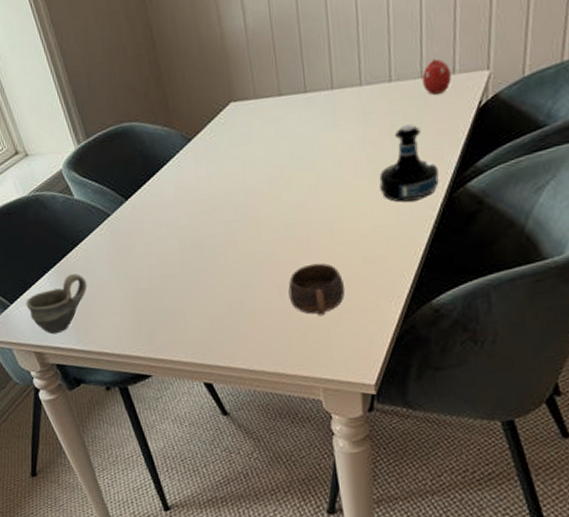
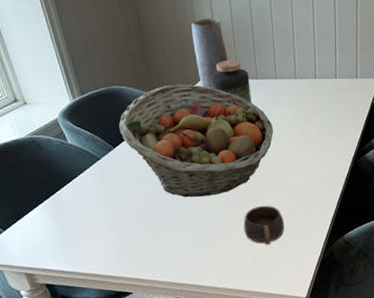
cup: present [26,274,87,335] -> none [18,206,77,258]
fruit basket: none [131,110,330,258] -> present [119,84,274,198]
vase: none [216,17,267,114] -> present [191,17,229,89]
jar: none [243,70,298,127] -> present [211,60,252,103]
tequila bottle: present [379,124,439,203] -> none [308,109,348,164]
fruit: present [422,59,452,95] -> none [336,66,355,91]

